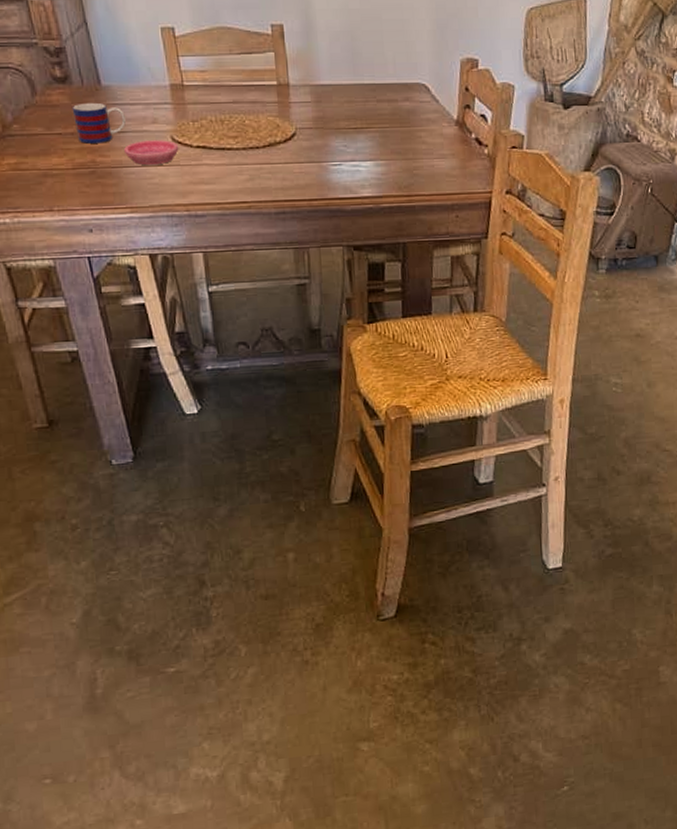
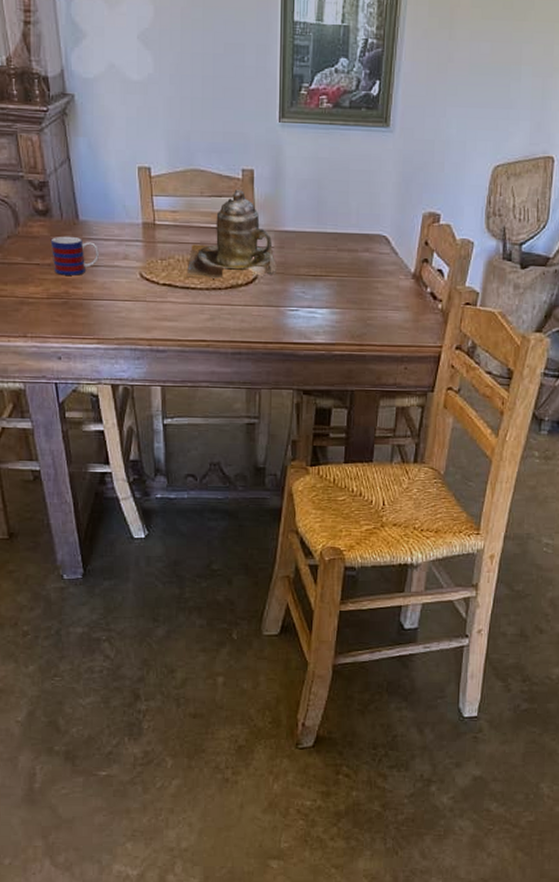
saucer: present [124,140,179,166] -> none [96,275,147,300]
teapot: none [221,45,315,138] -> present [186,190,276,279]

